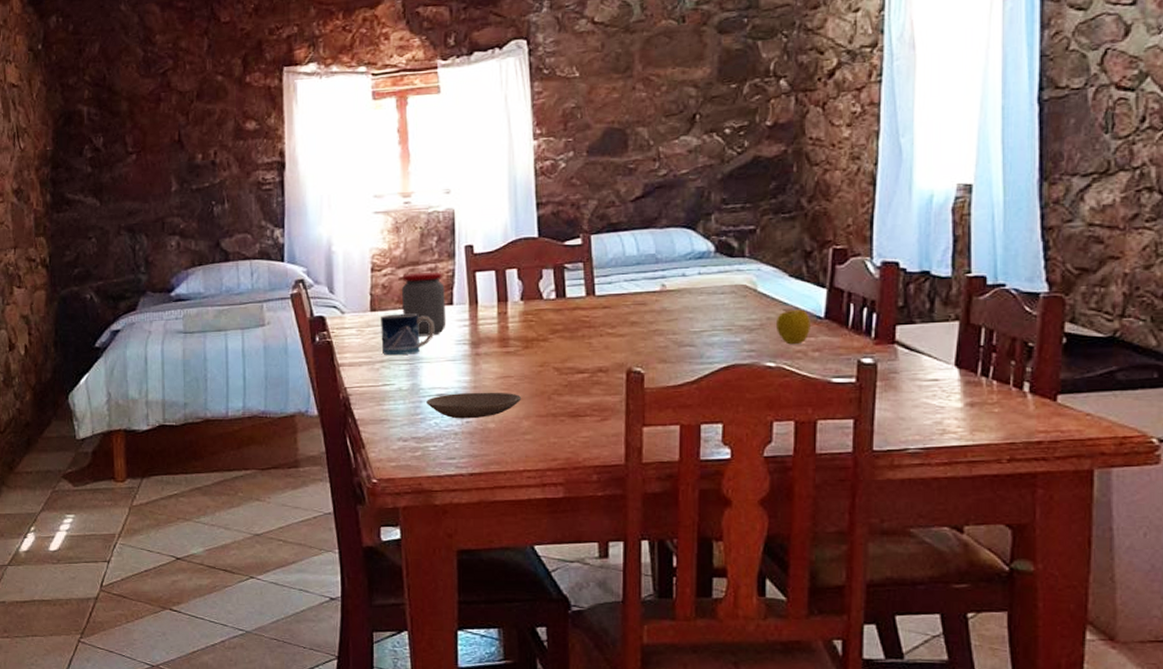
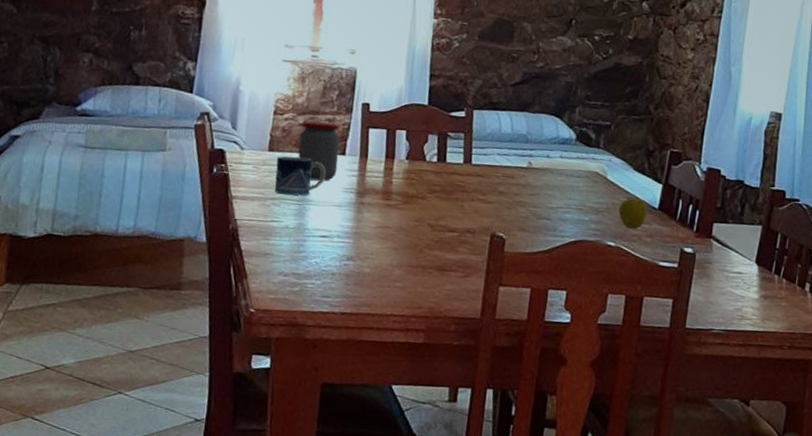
plate: present [427,392,522,419] -> none [310,236,397,262]

